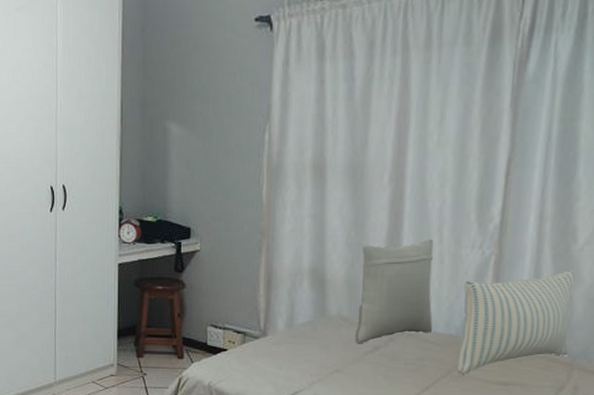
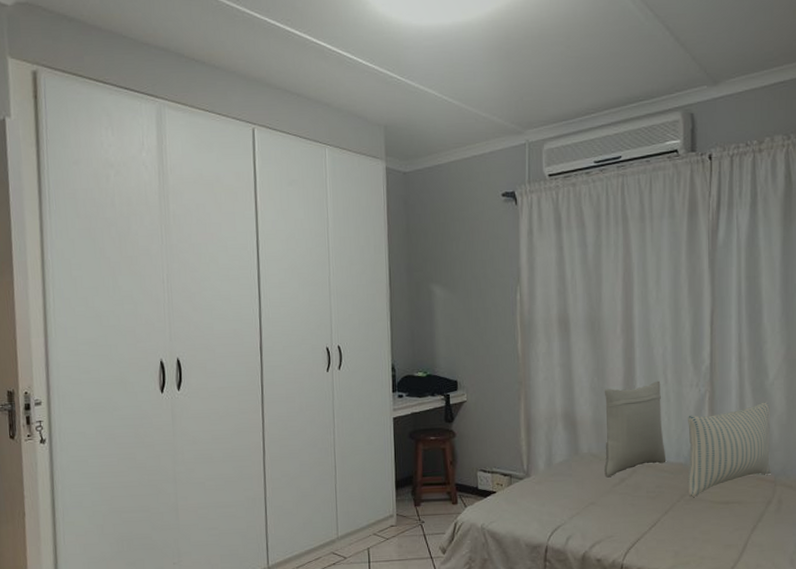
alarm clock: present [118,213,141,245] -> none [391,370,413,399]

